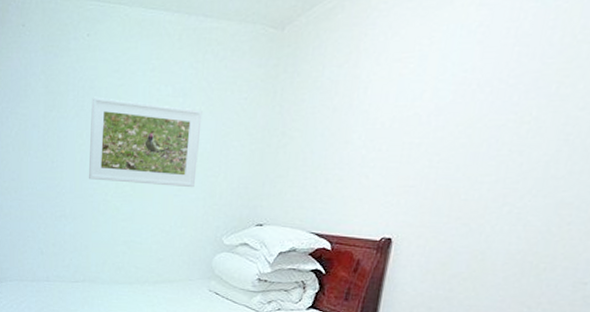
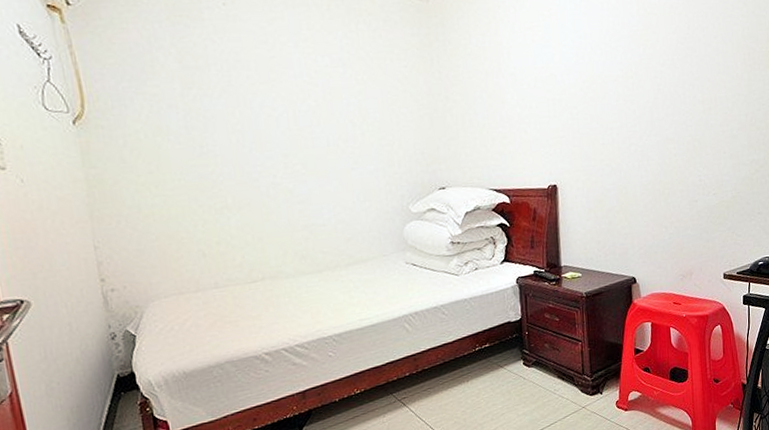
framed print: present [88,97,203,188] -> none [239,70,371,162]

